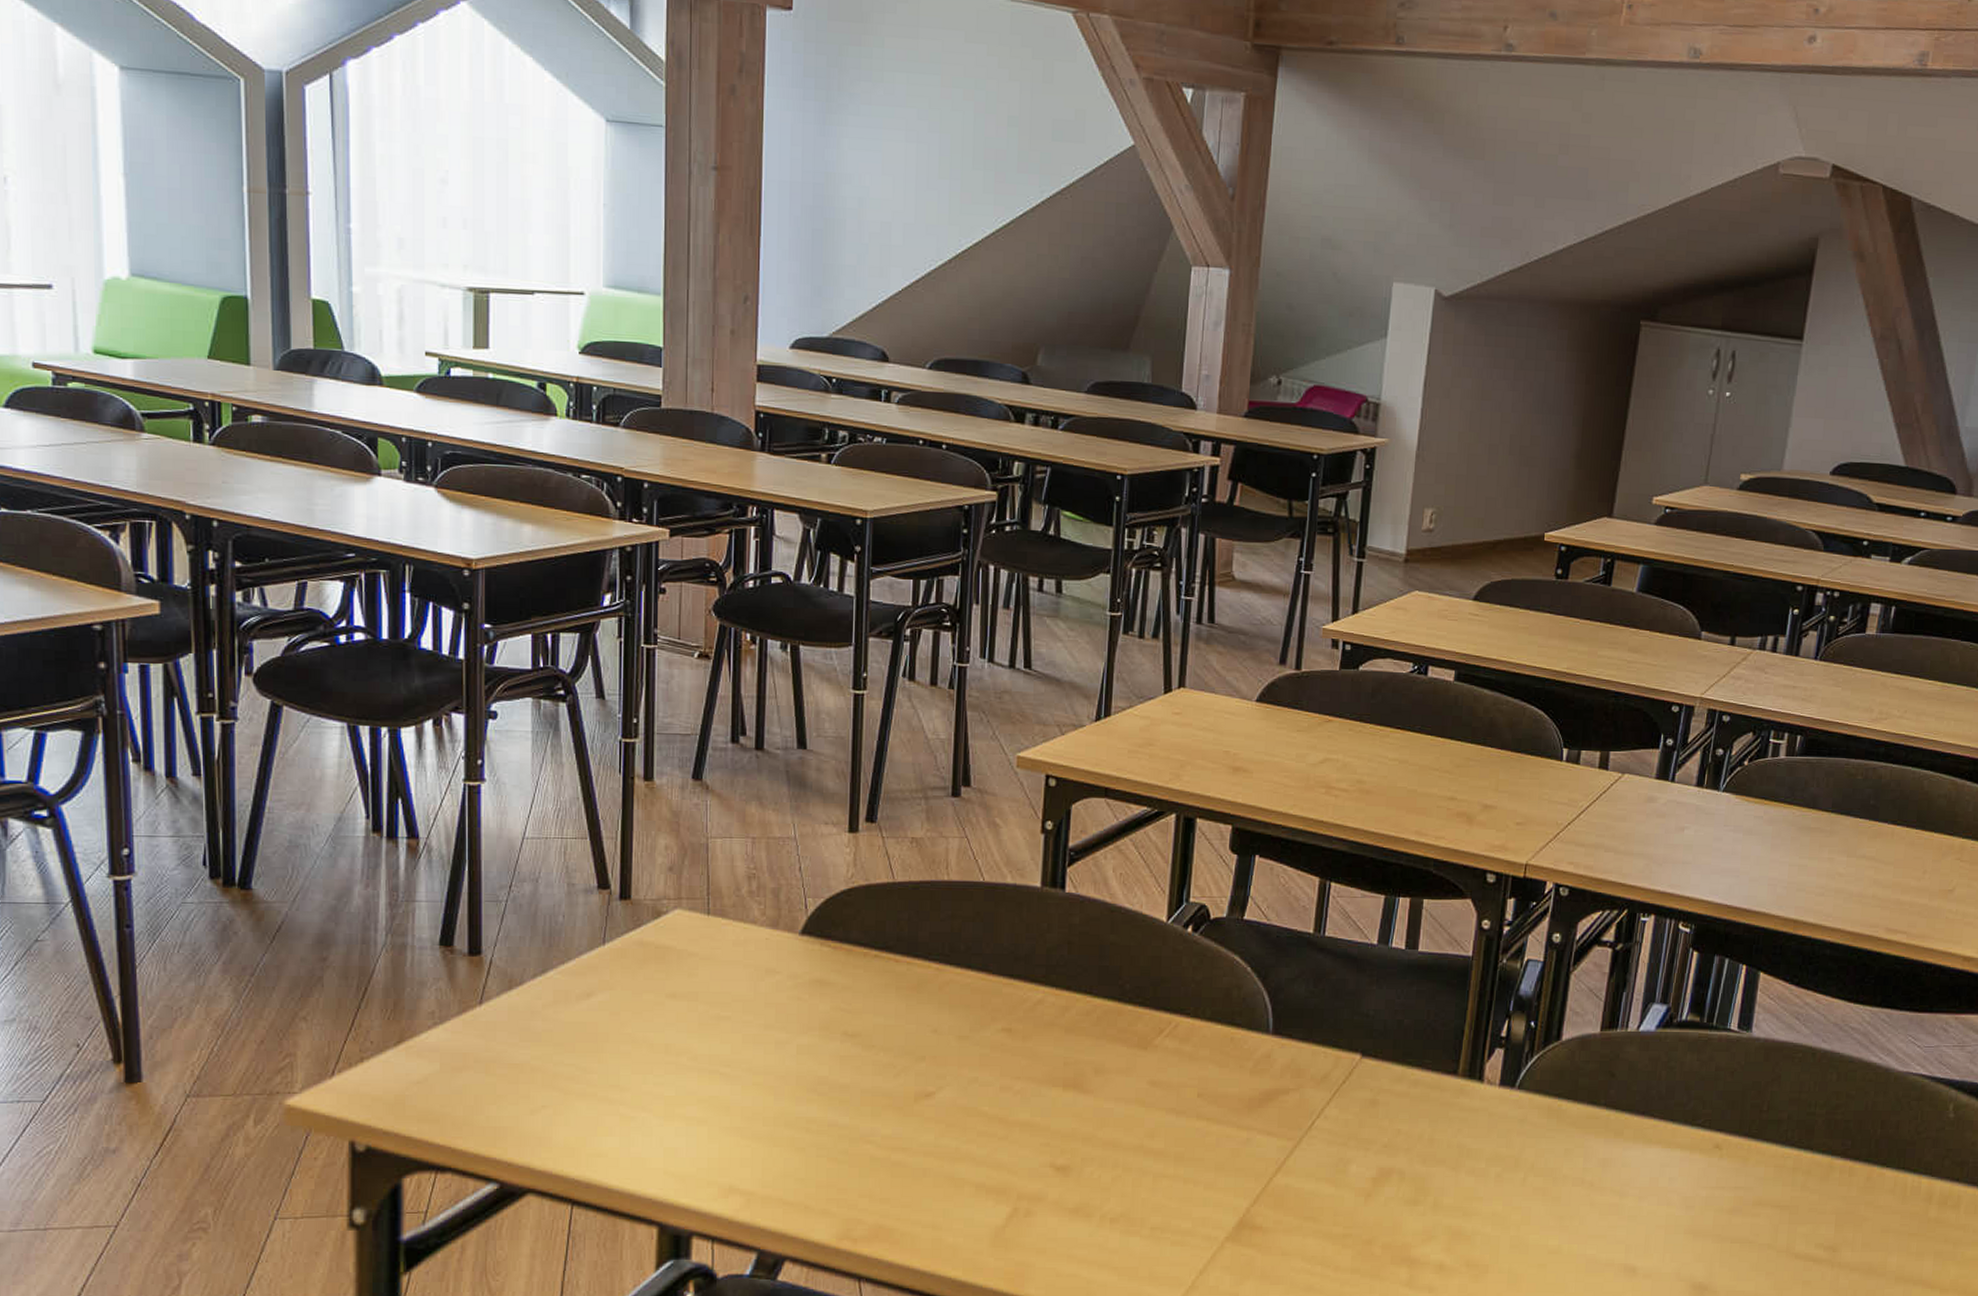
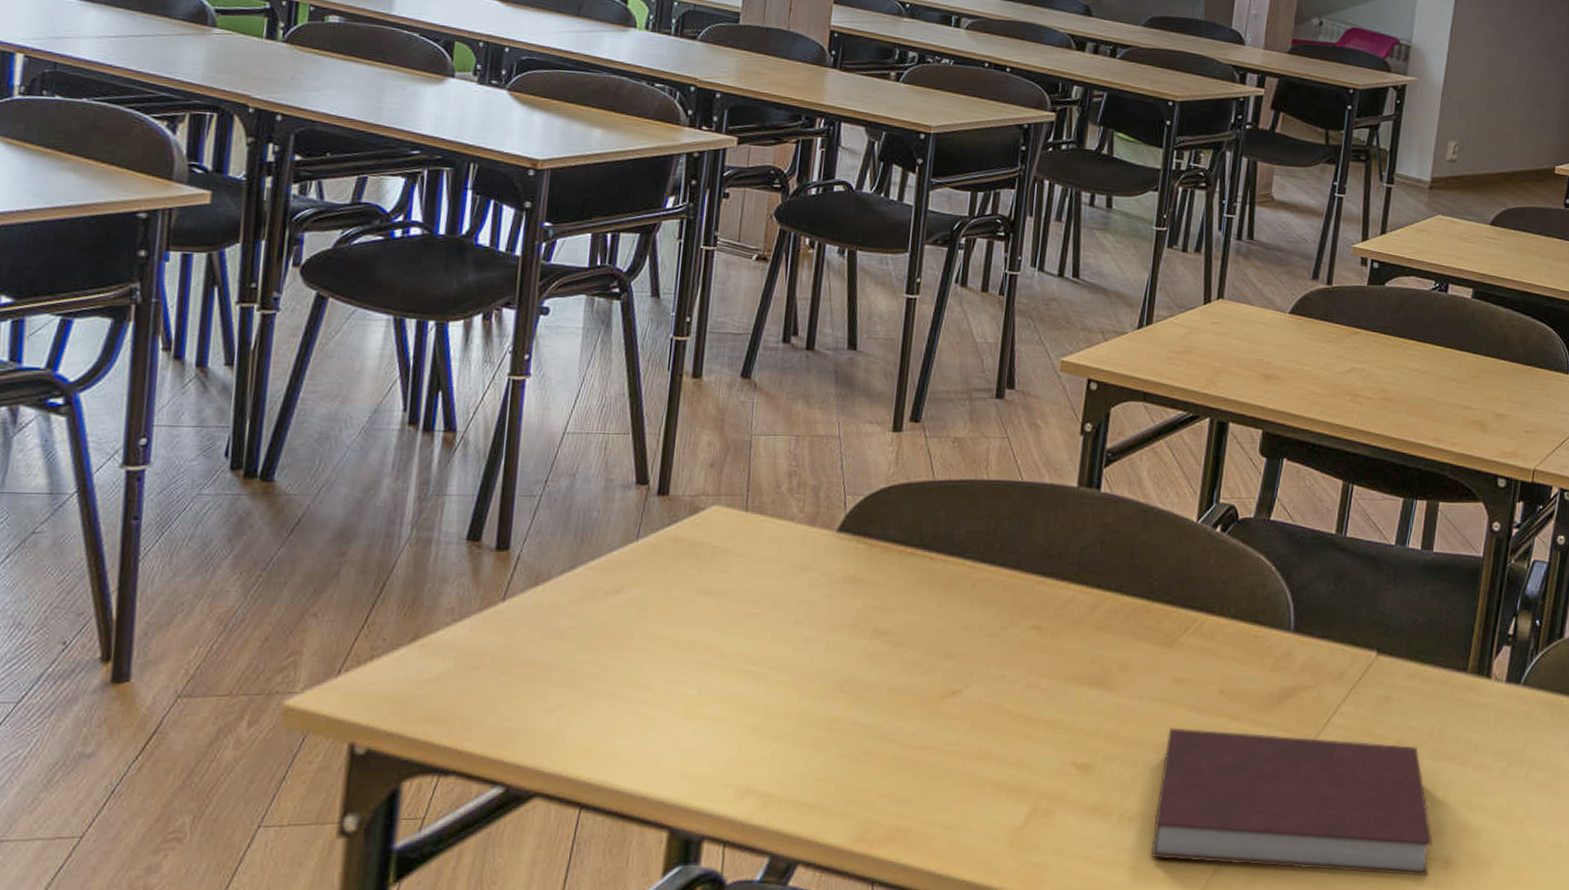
notebook: none [1134,1130,1425,1280] -> present [1151,728,1433,877]

